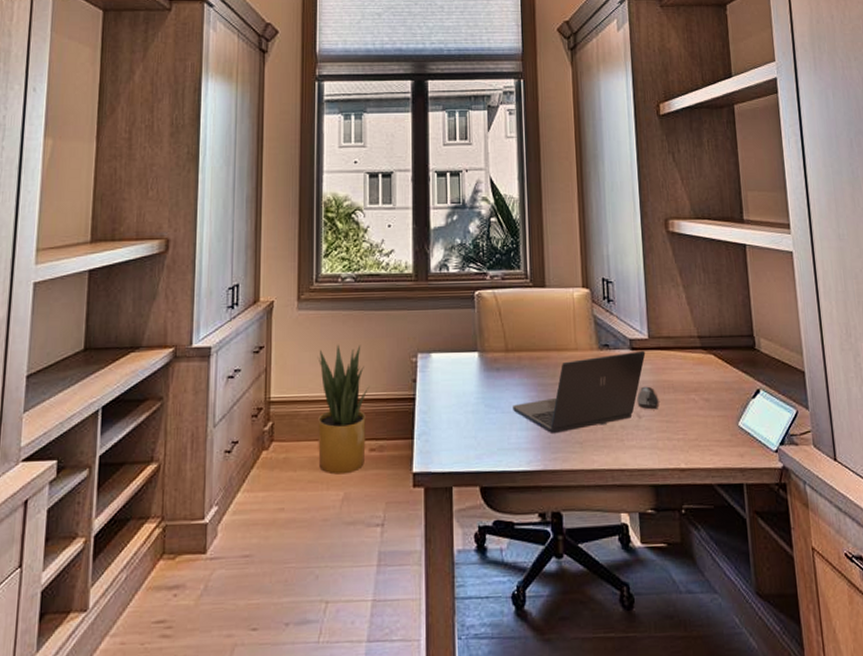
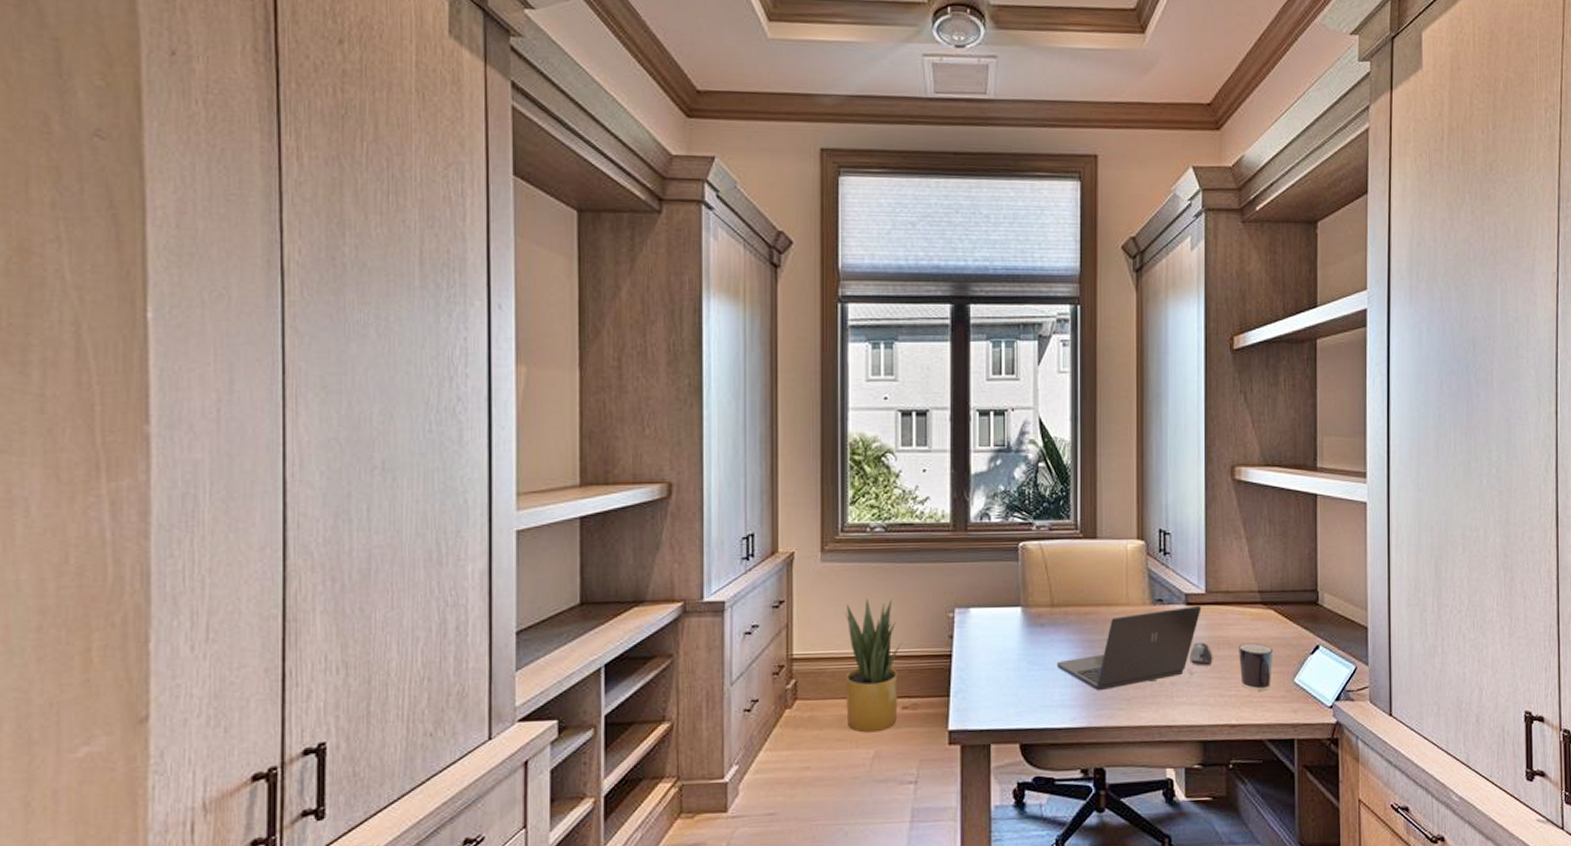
mug: none [683,387,717,435] -> present [1239,643,1273,691]

